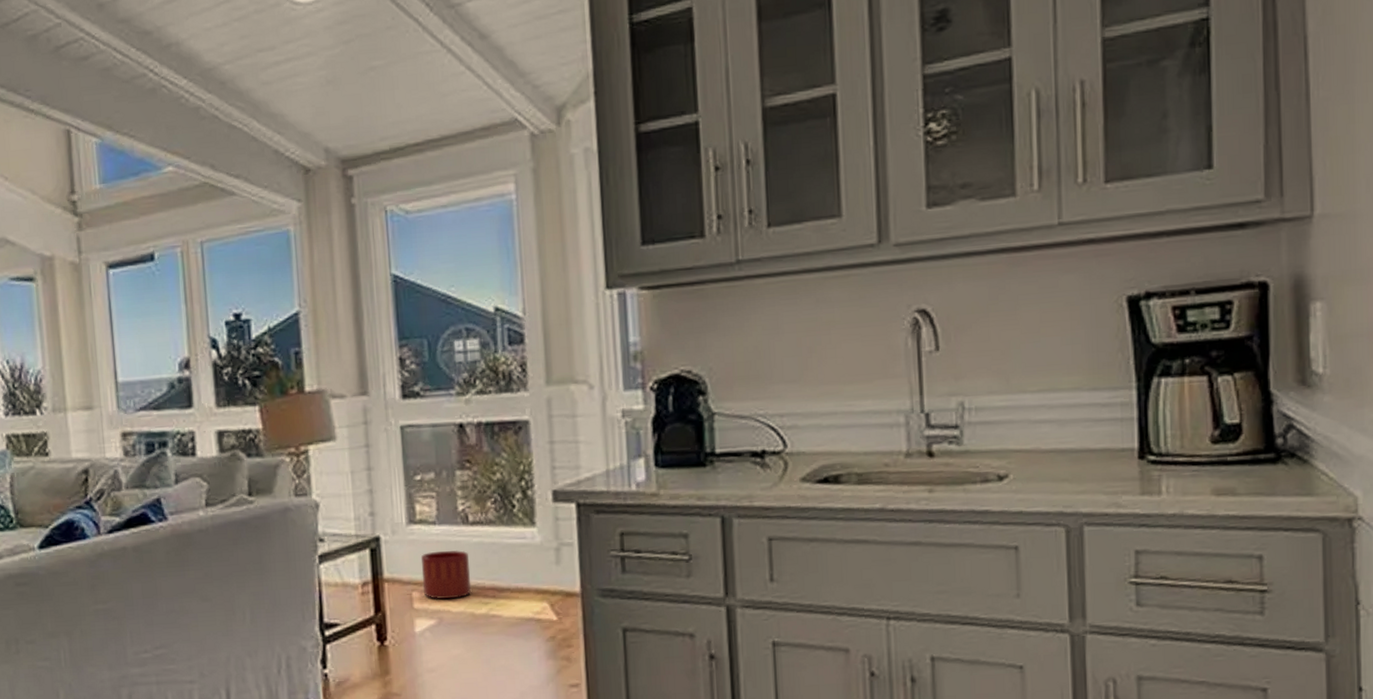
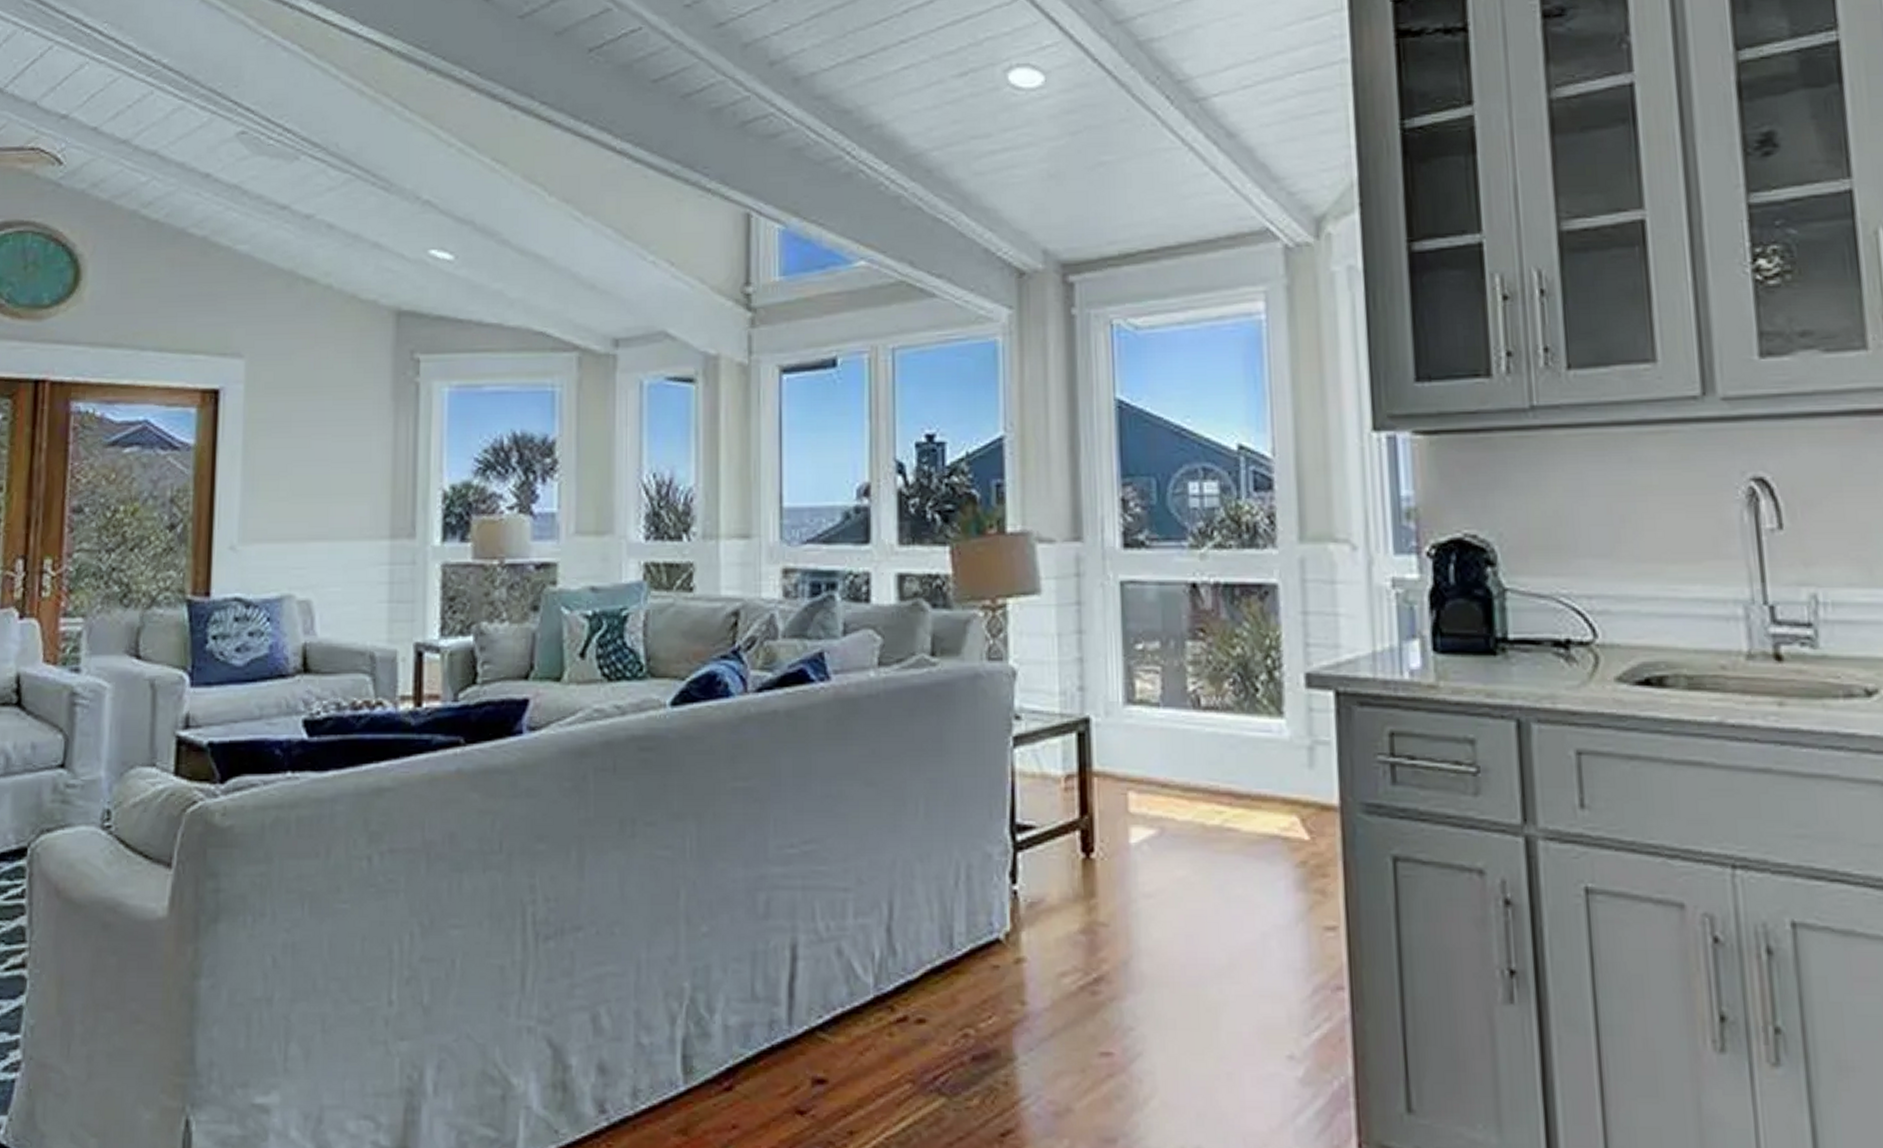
planter: present [420,550,472,600] -> none [1139,740,1202,804]

